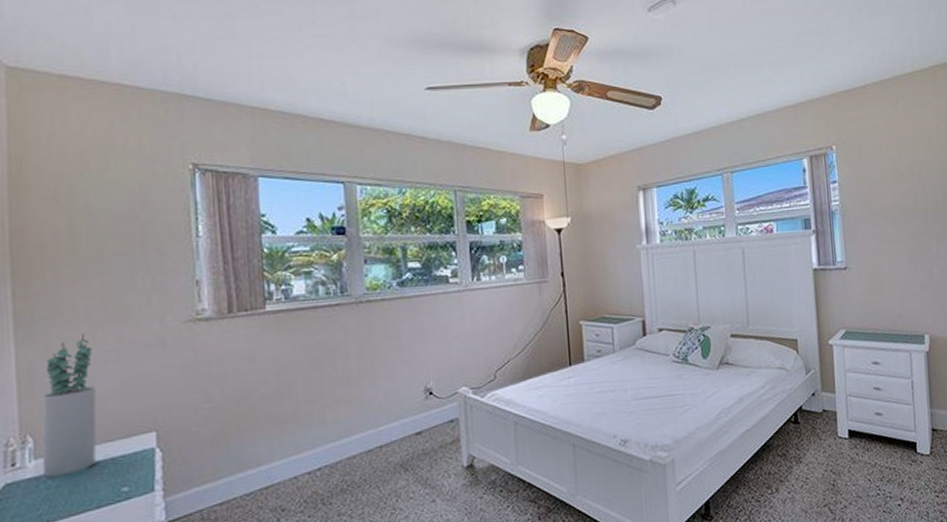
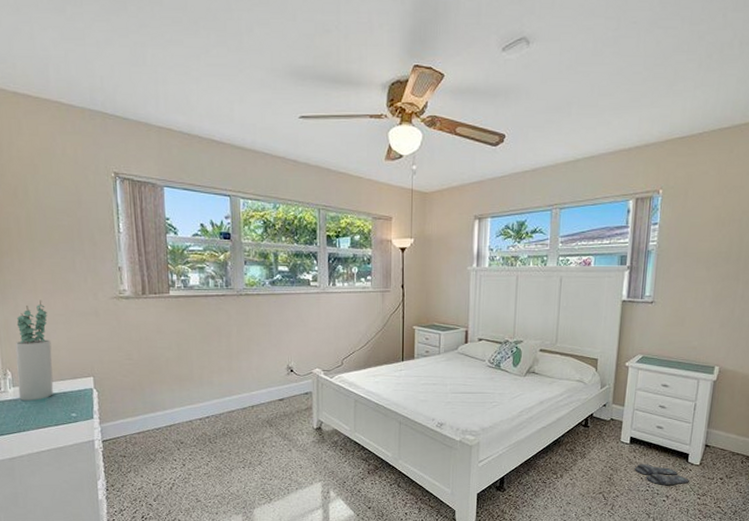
slippers: none [860,461,923,486] -> present [635,464,690,486]

